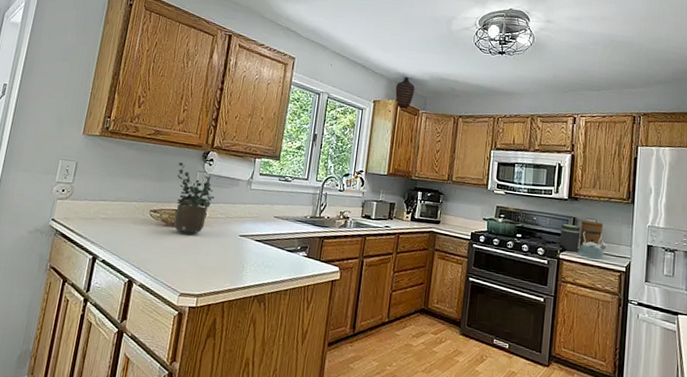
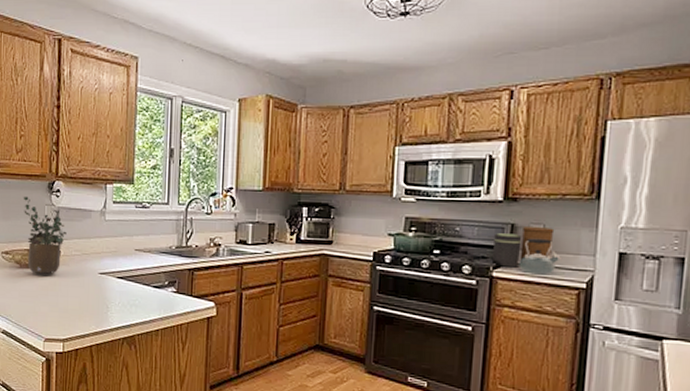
decorative vase: present [395,77,415,109] -> none [265,64,290,105]

